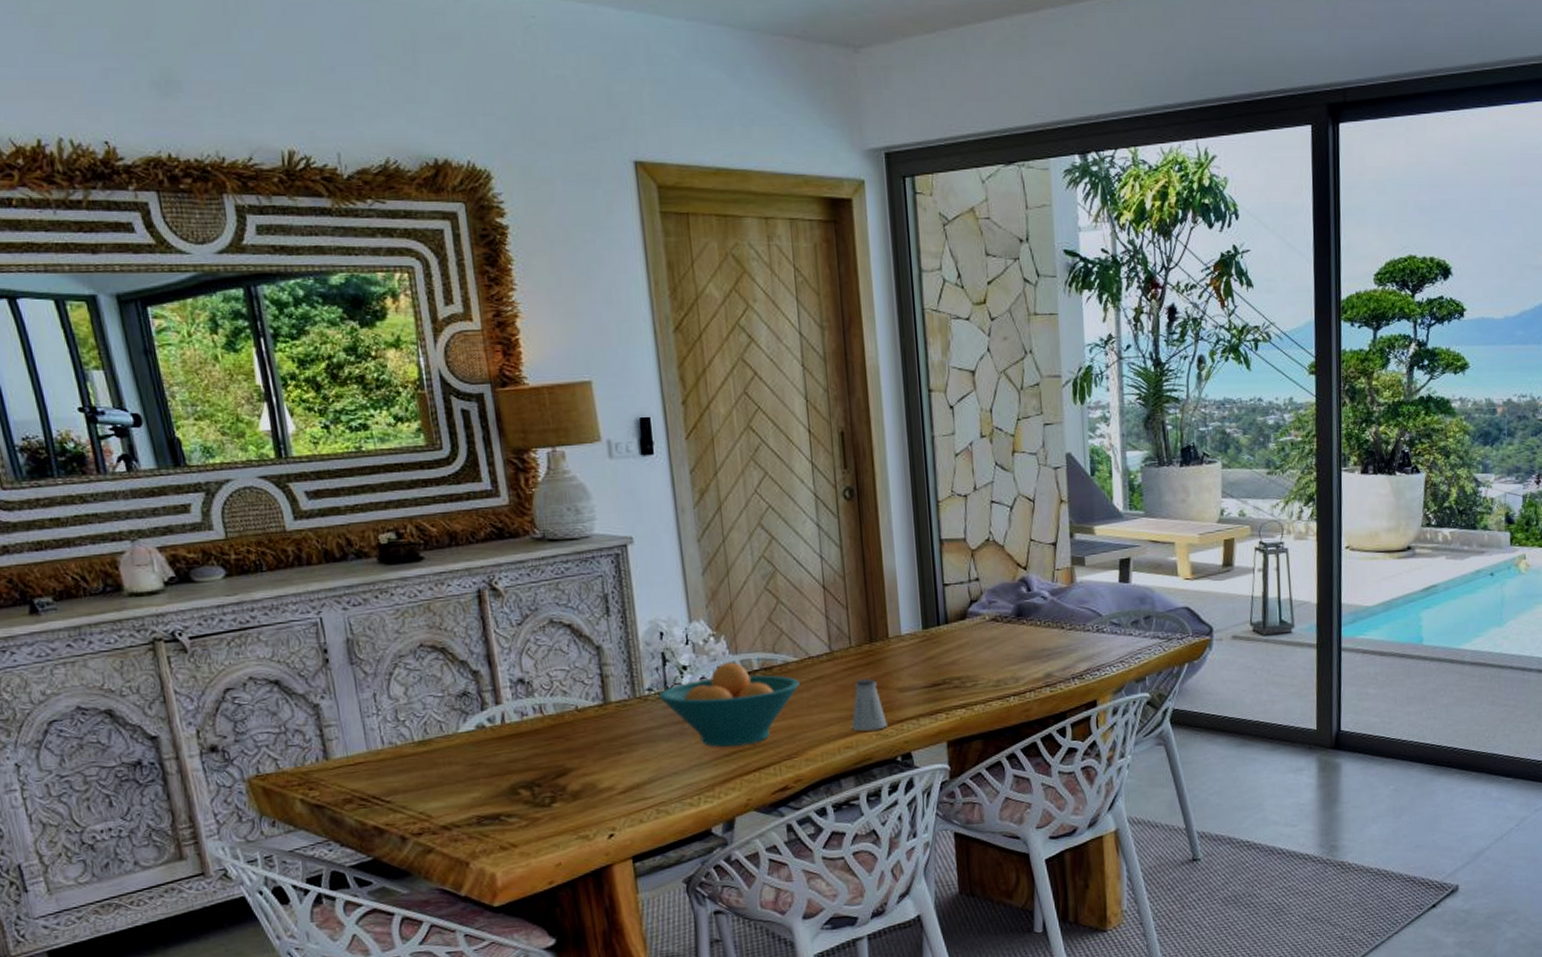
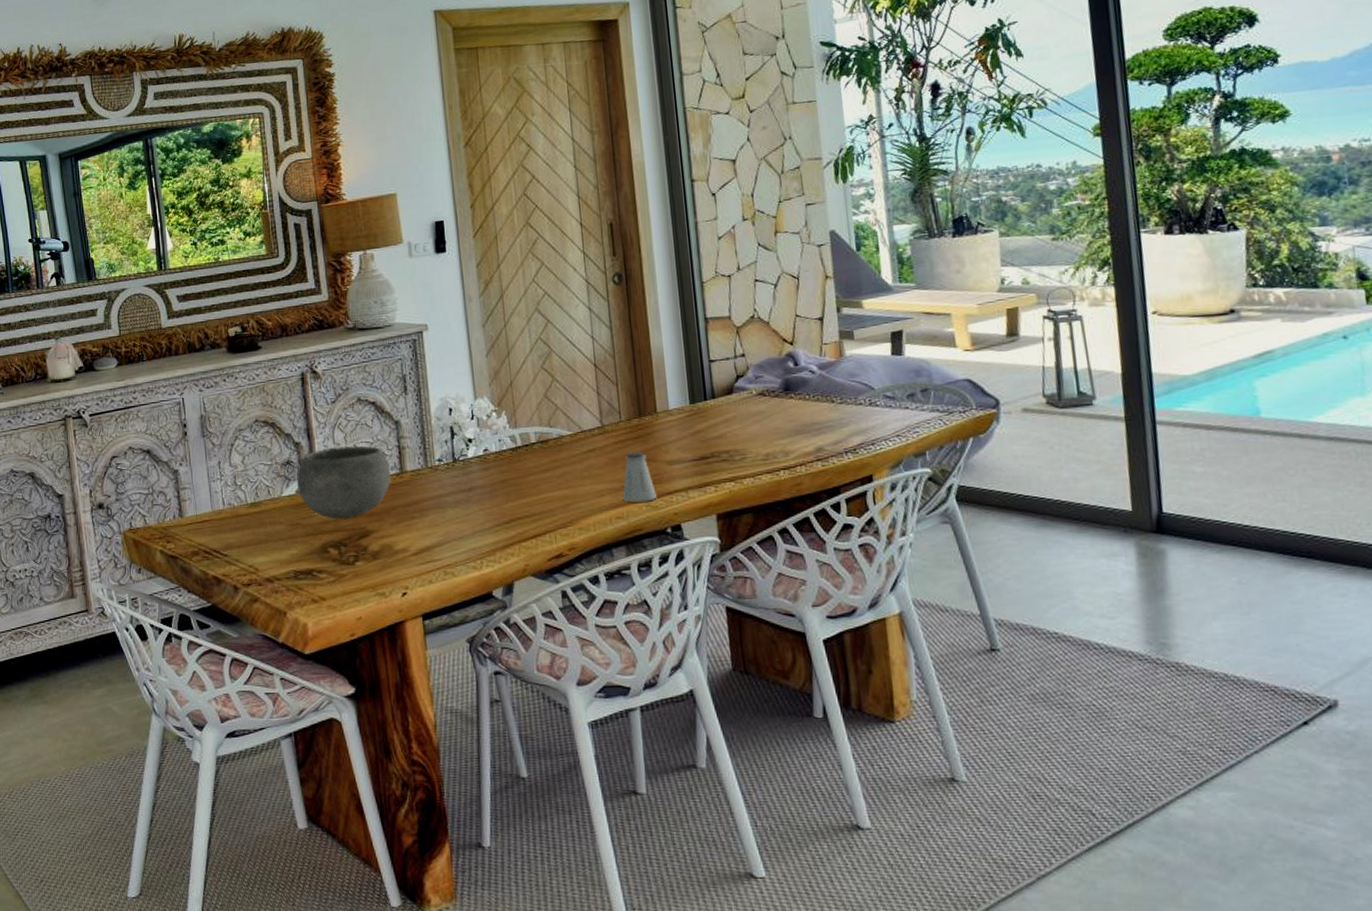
bowl: none [475,674,593,757] -> present [296,445,391,520]
fruit bowl: present [659,662,800,747] -> none [447,436,573,515]

